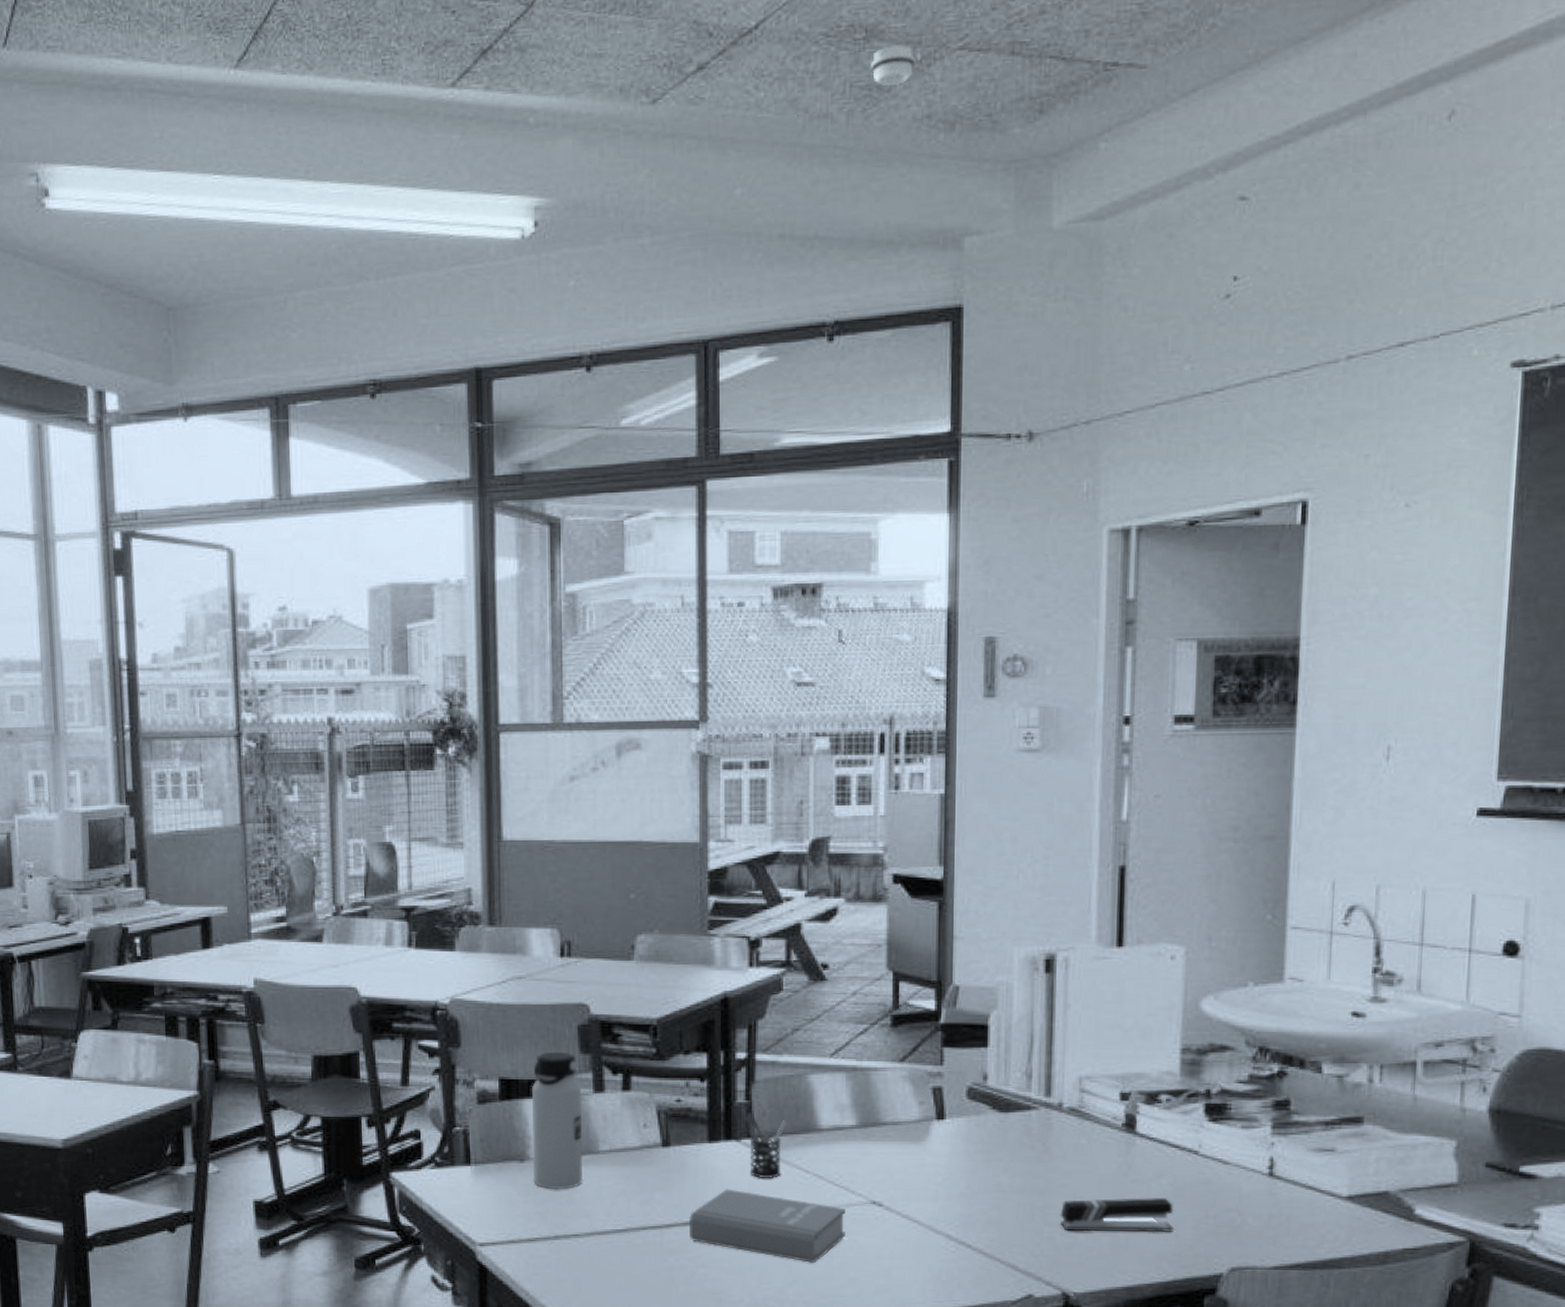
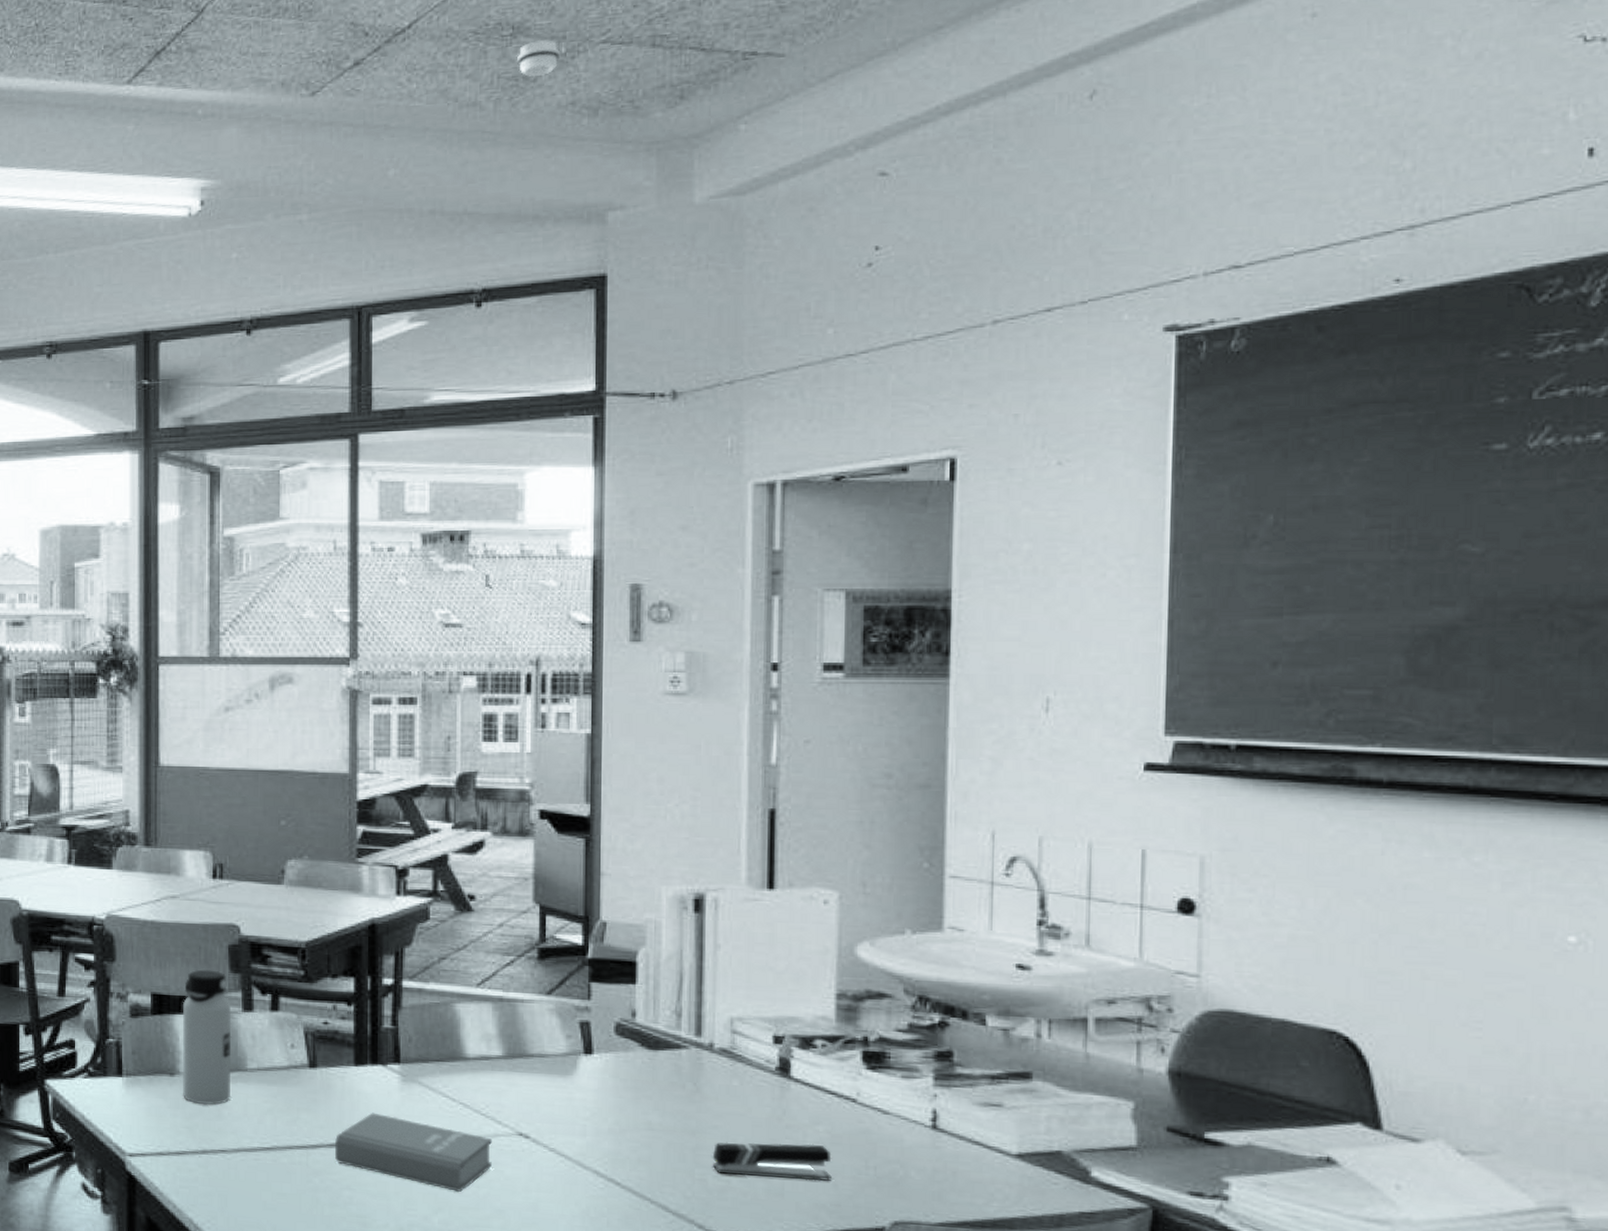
pen holder: present [743,1113,788,1179] -> none [389,1038,434,1106]

